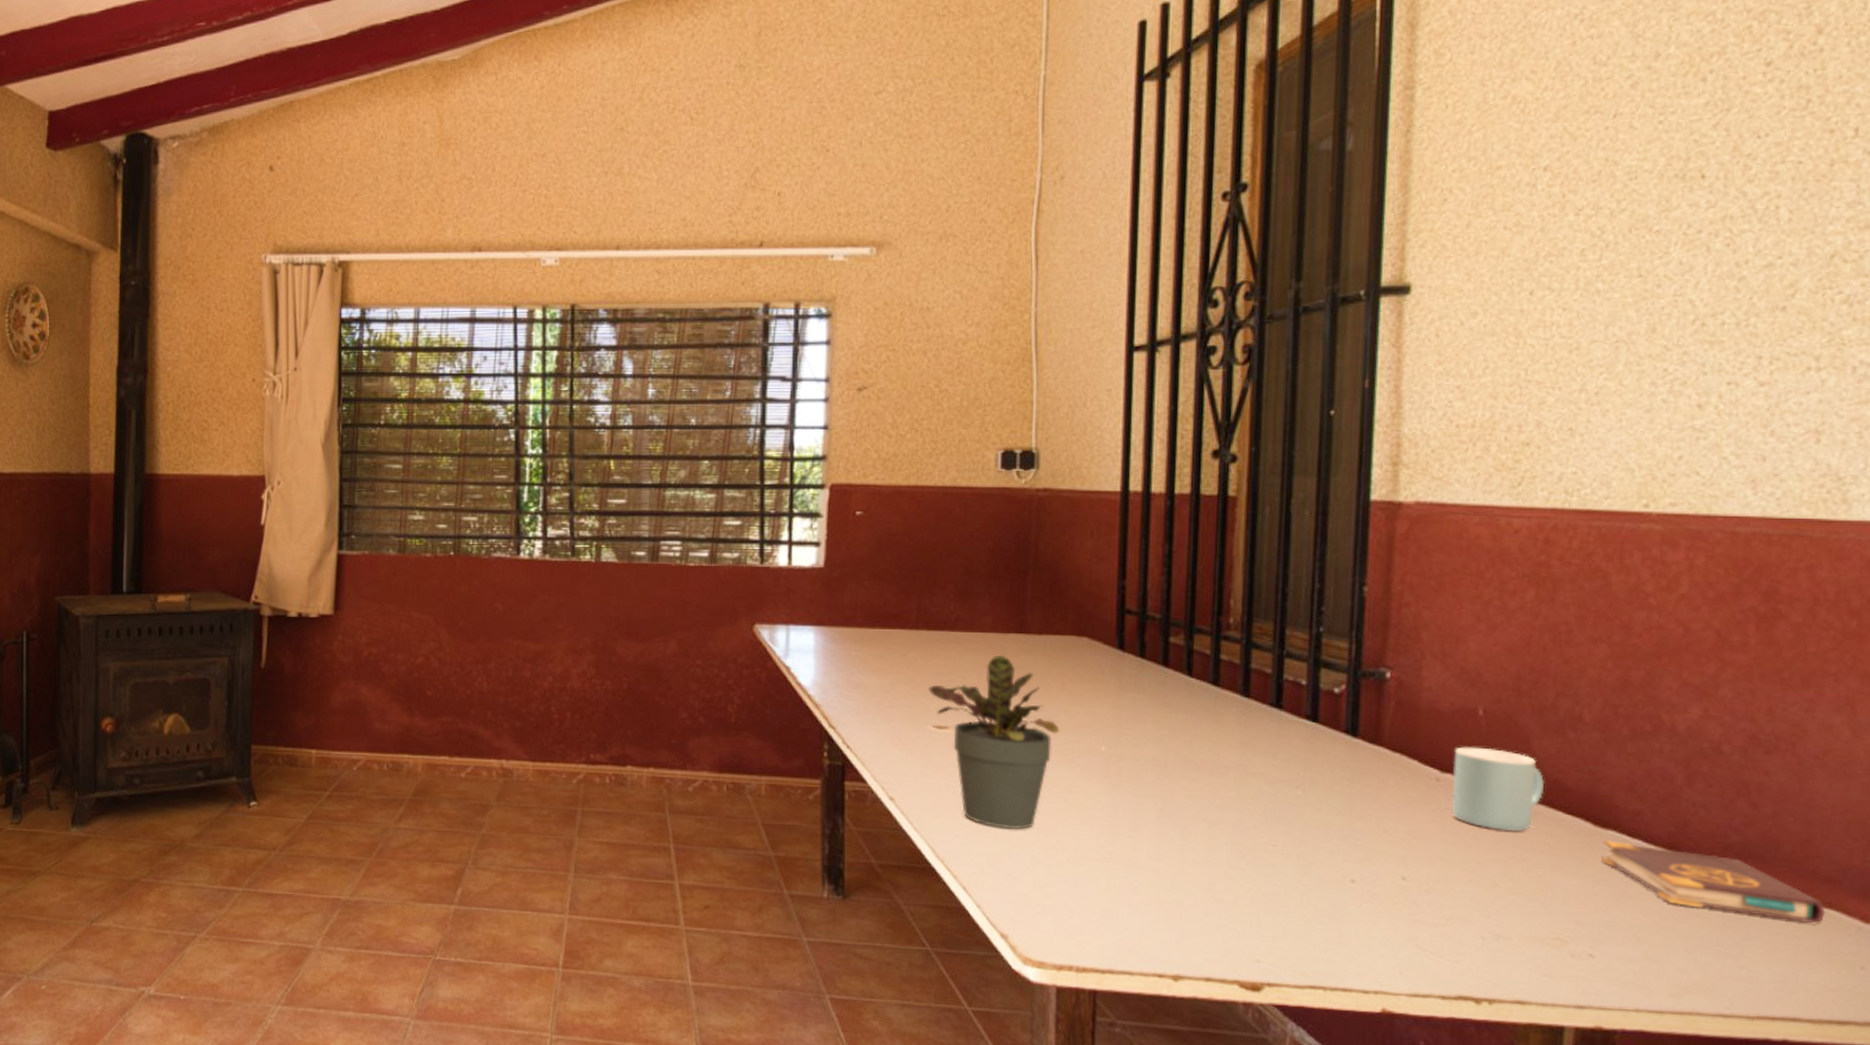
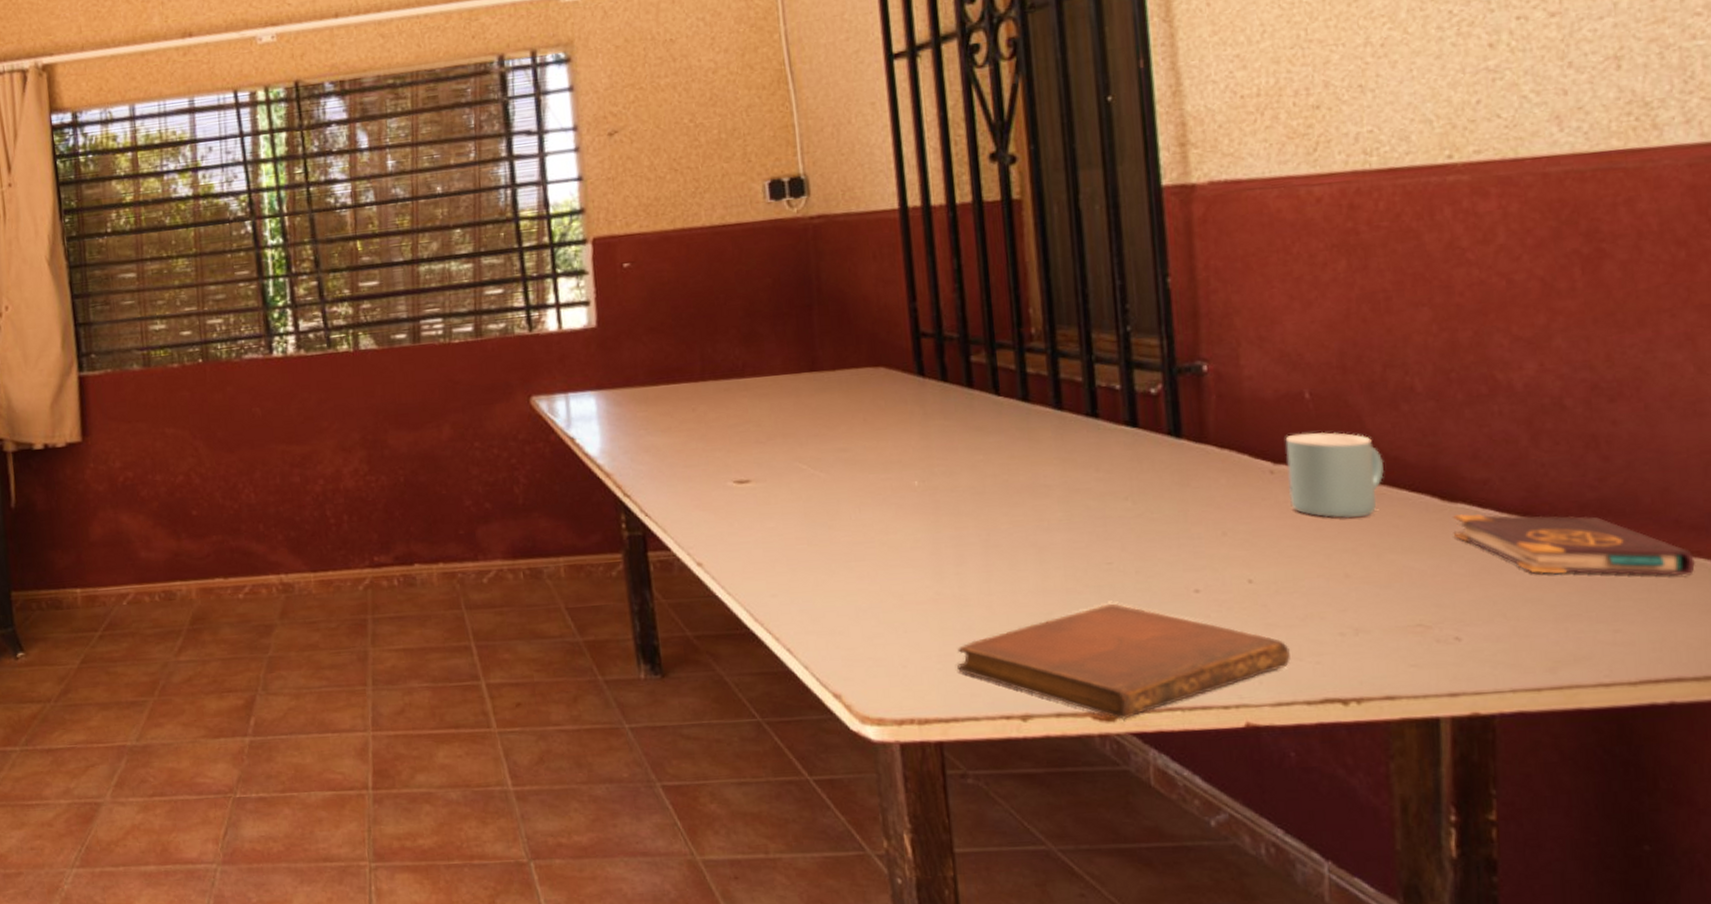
potted plant: present [928,656,1060,830] -> none [723,397,868,582]
notebook: none [1119,883,1432,991] -> present [957,604,1290,719]

